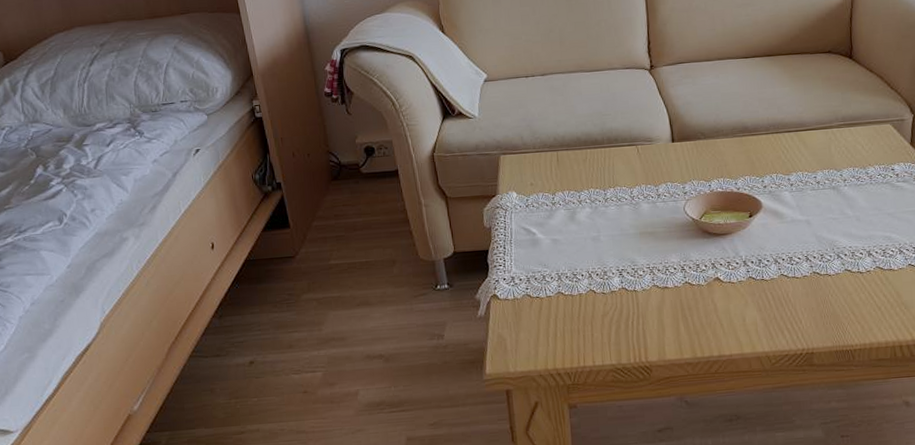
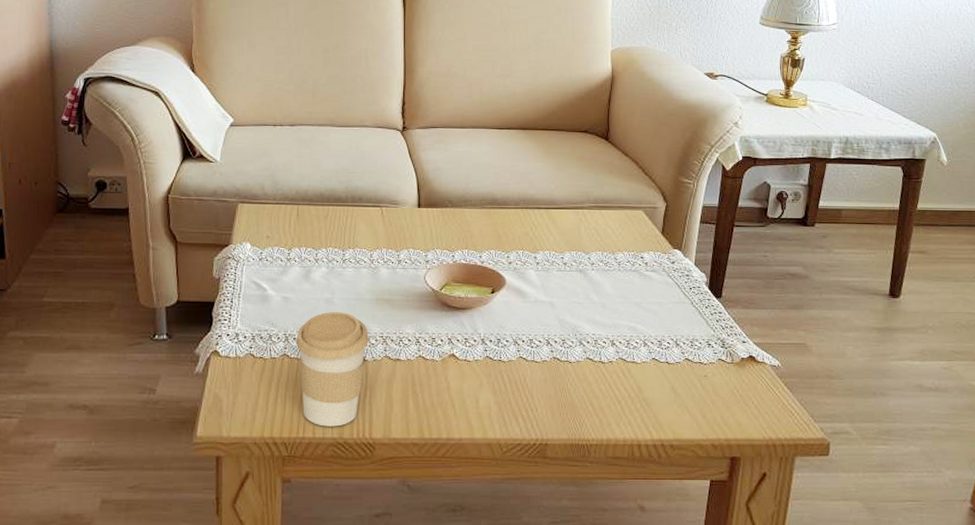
coffee cup: none [568,248,637,355] -> present [295,312,369,427]

